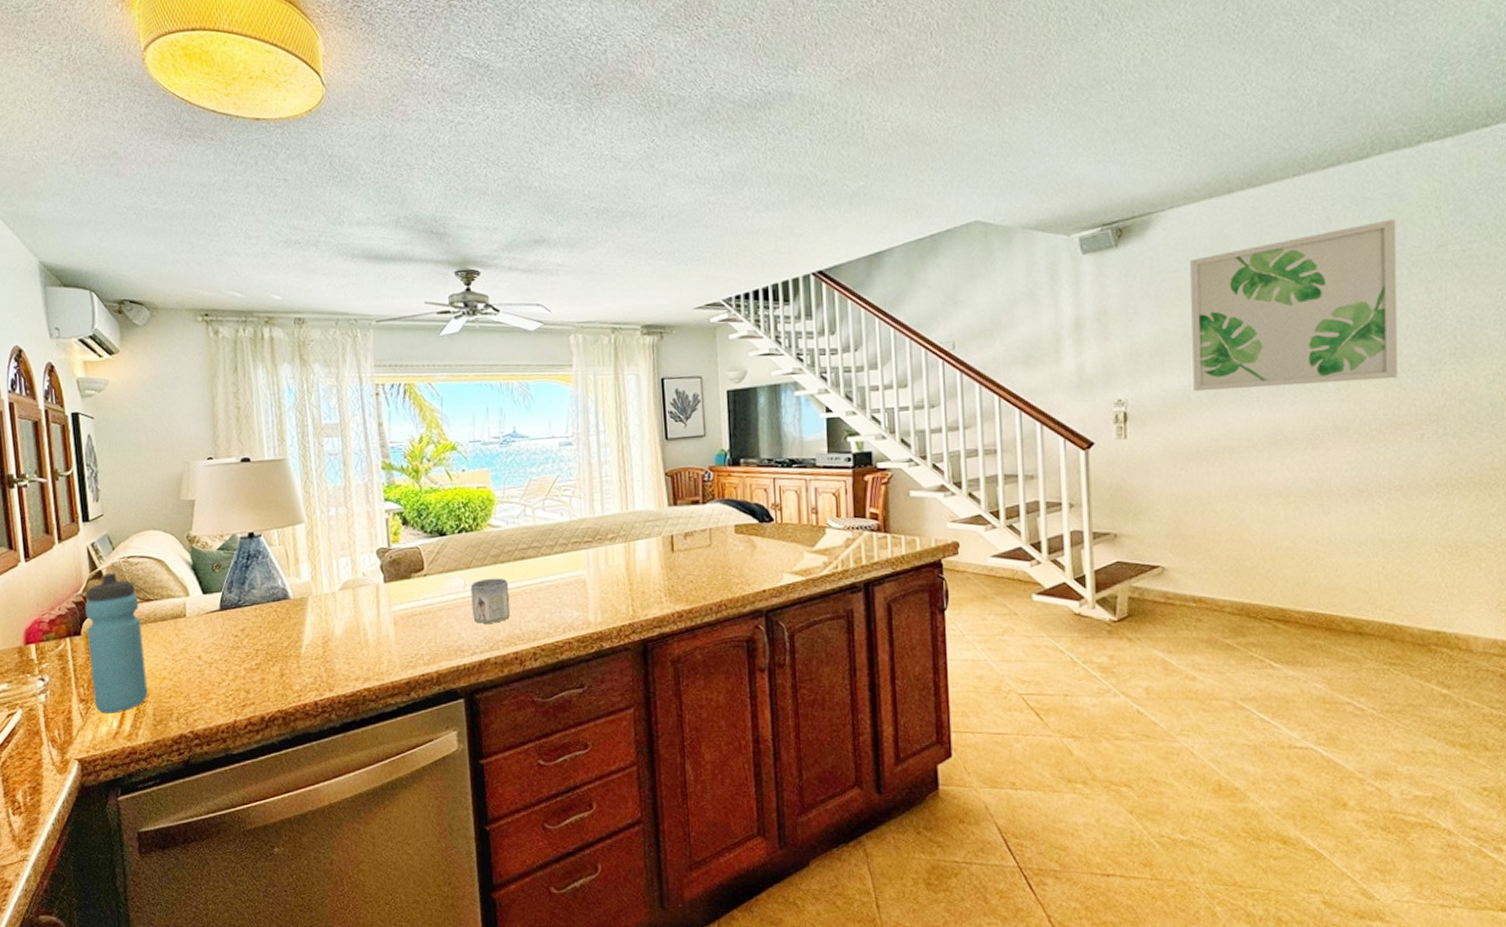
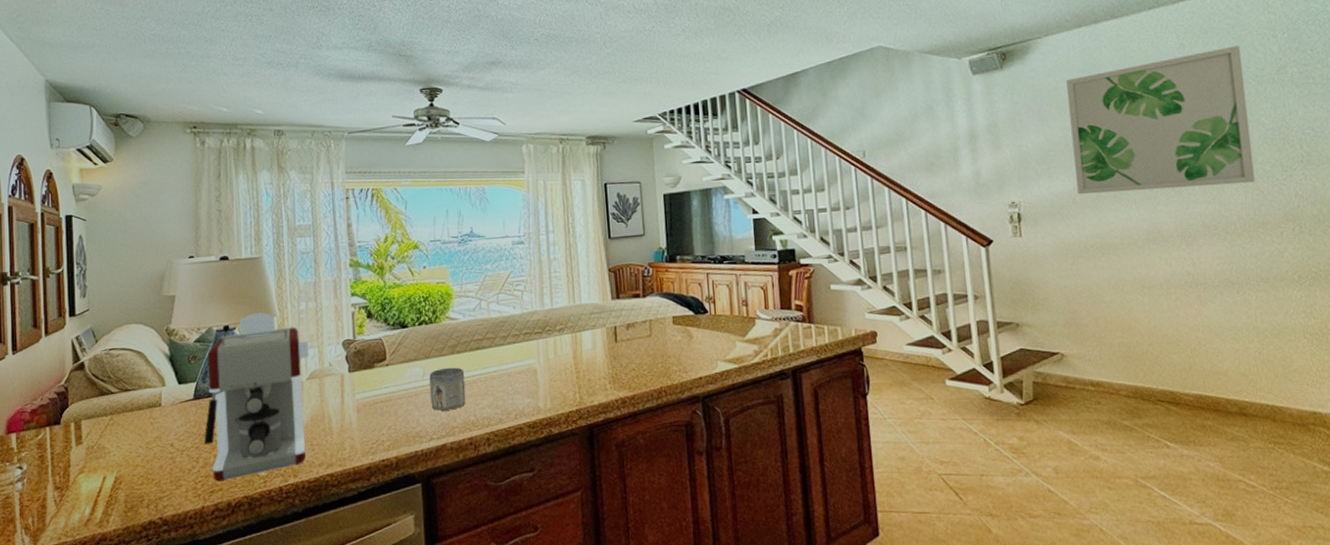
water bottle: present [85,573,148,714] -> none [66,365,121,501]
coffee maker: none [233,519,341,695] -> present [204,313,309,482]

